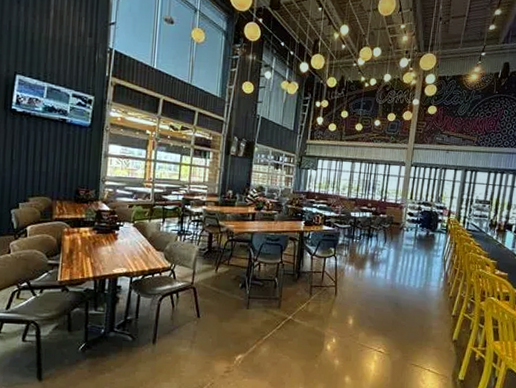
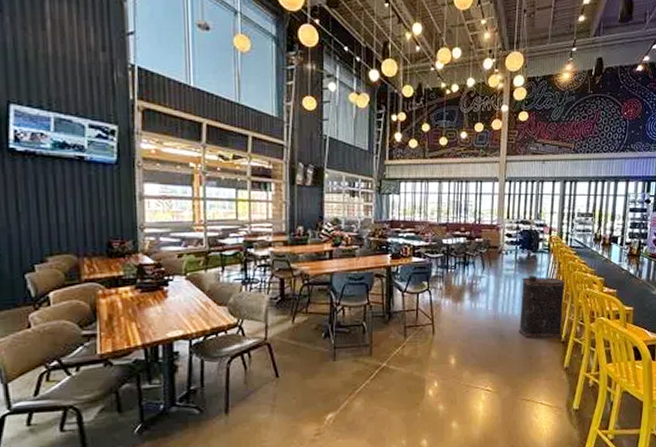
oil can: none [413,252,460,312] -> present [519,276,565,339]

